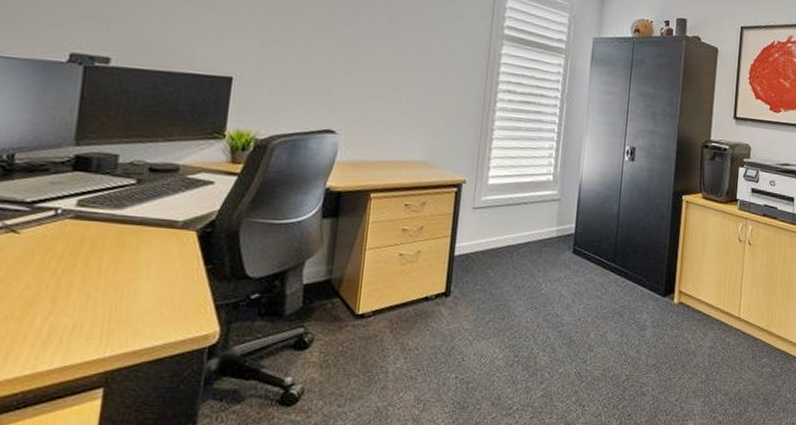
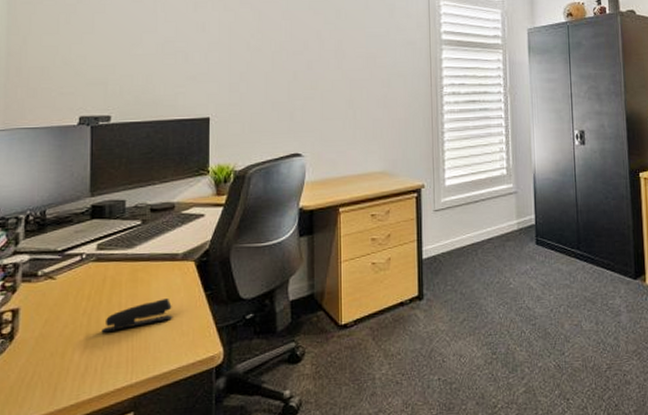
stapler: none [73,268,164,299] -> present [101,299,173,333]

